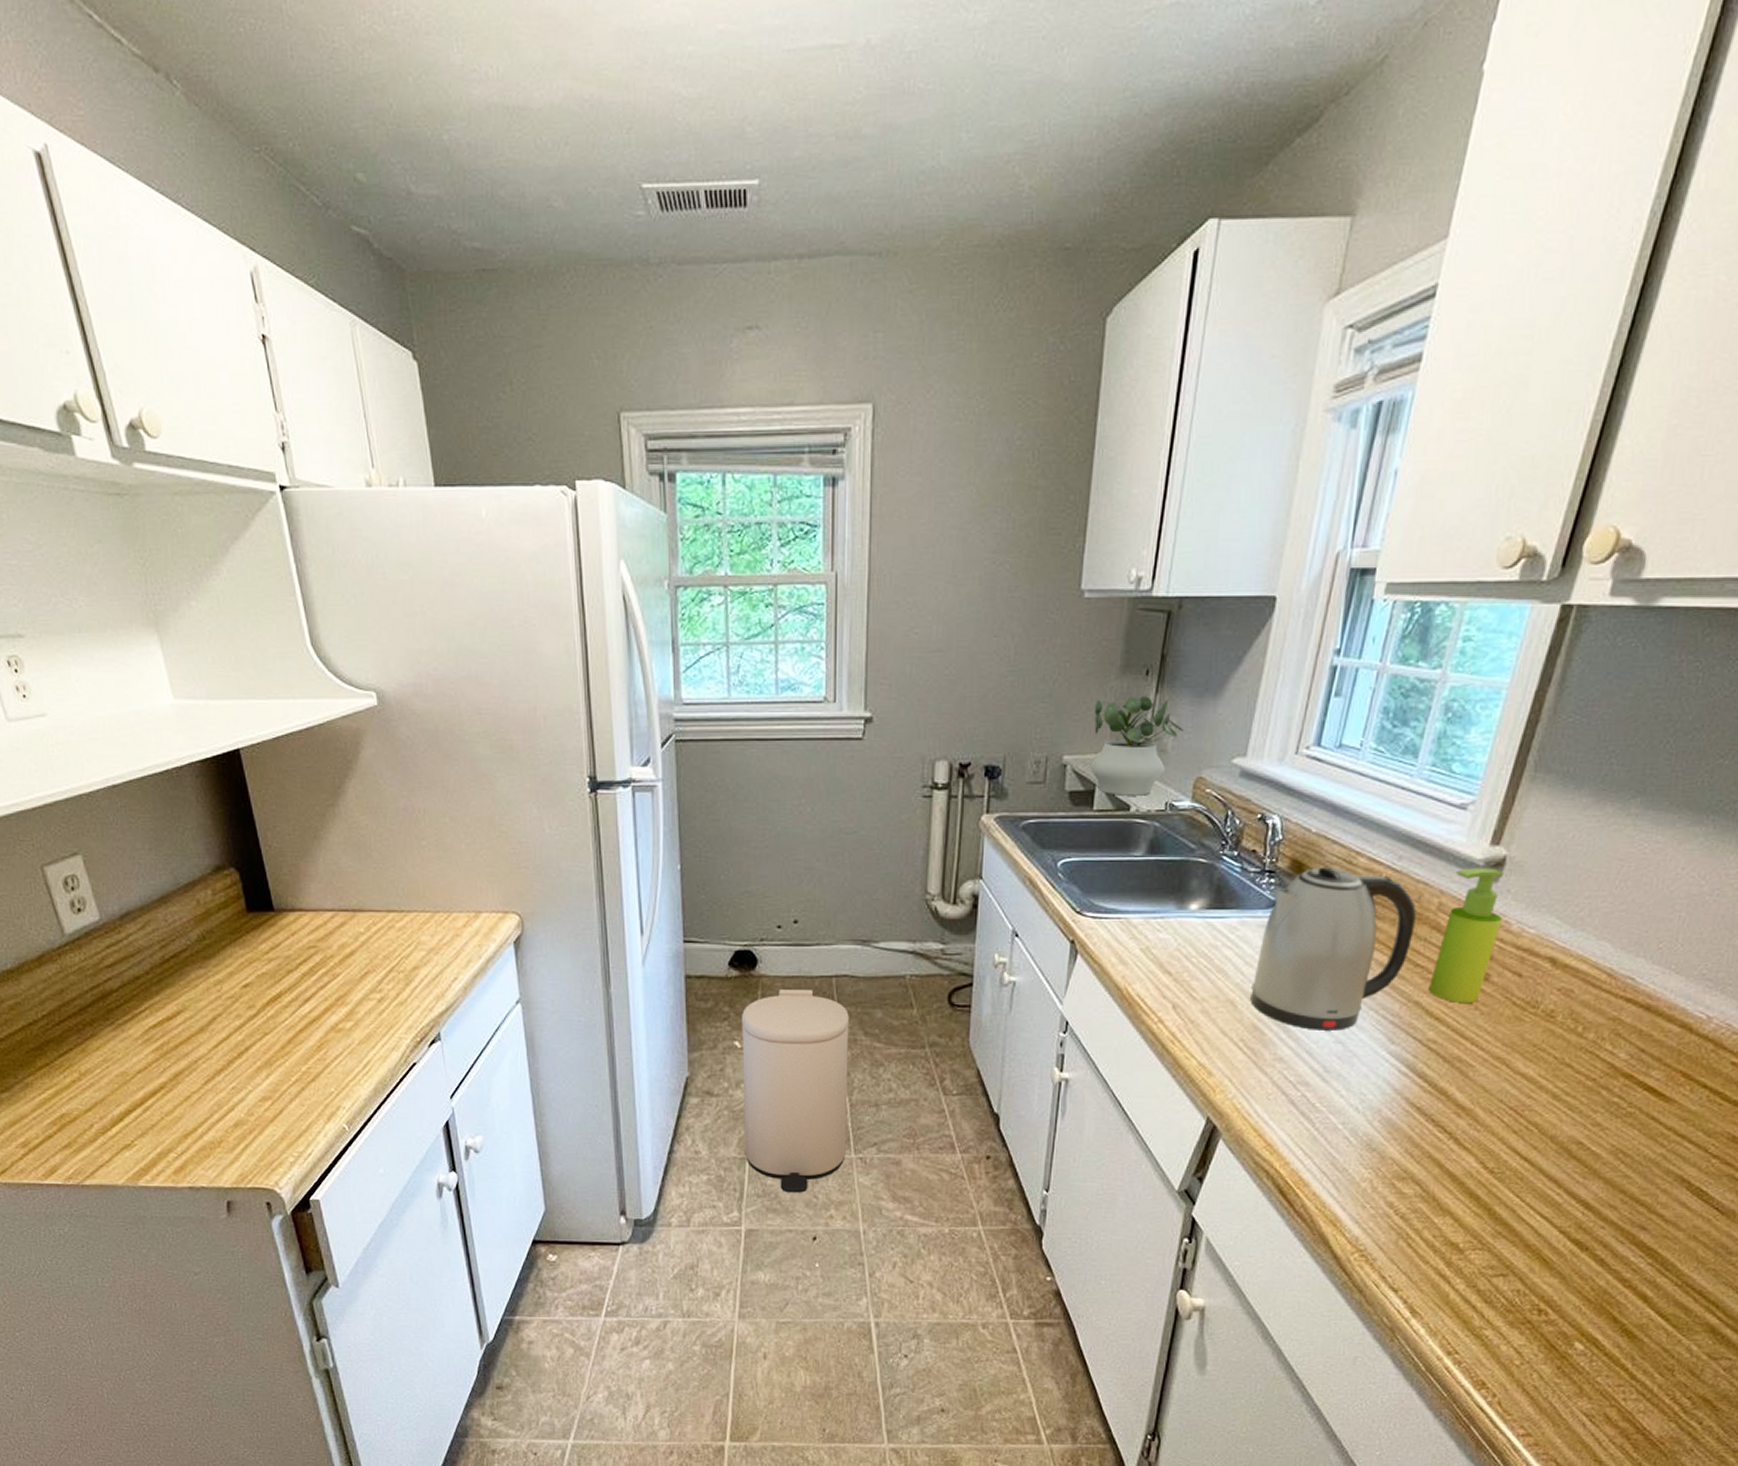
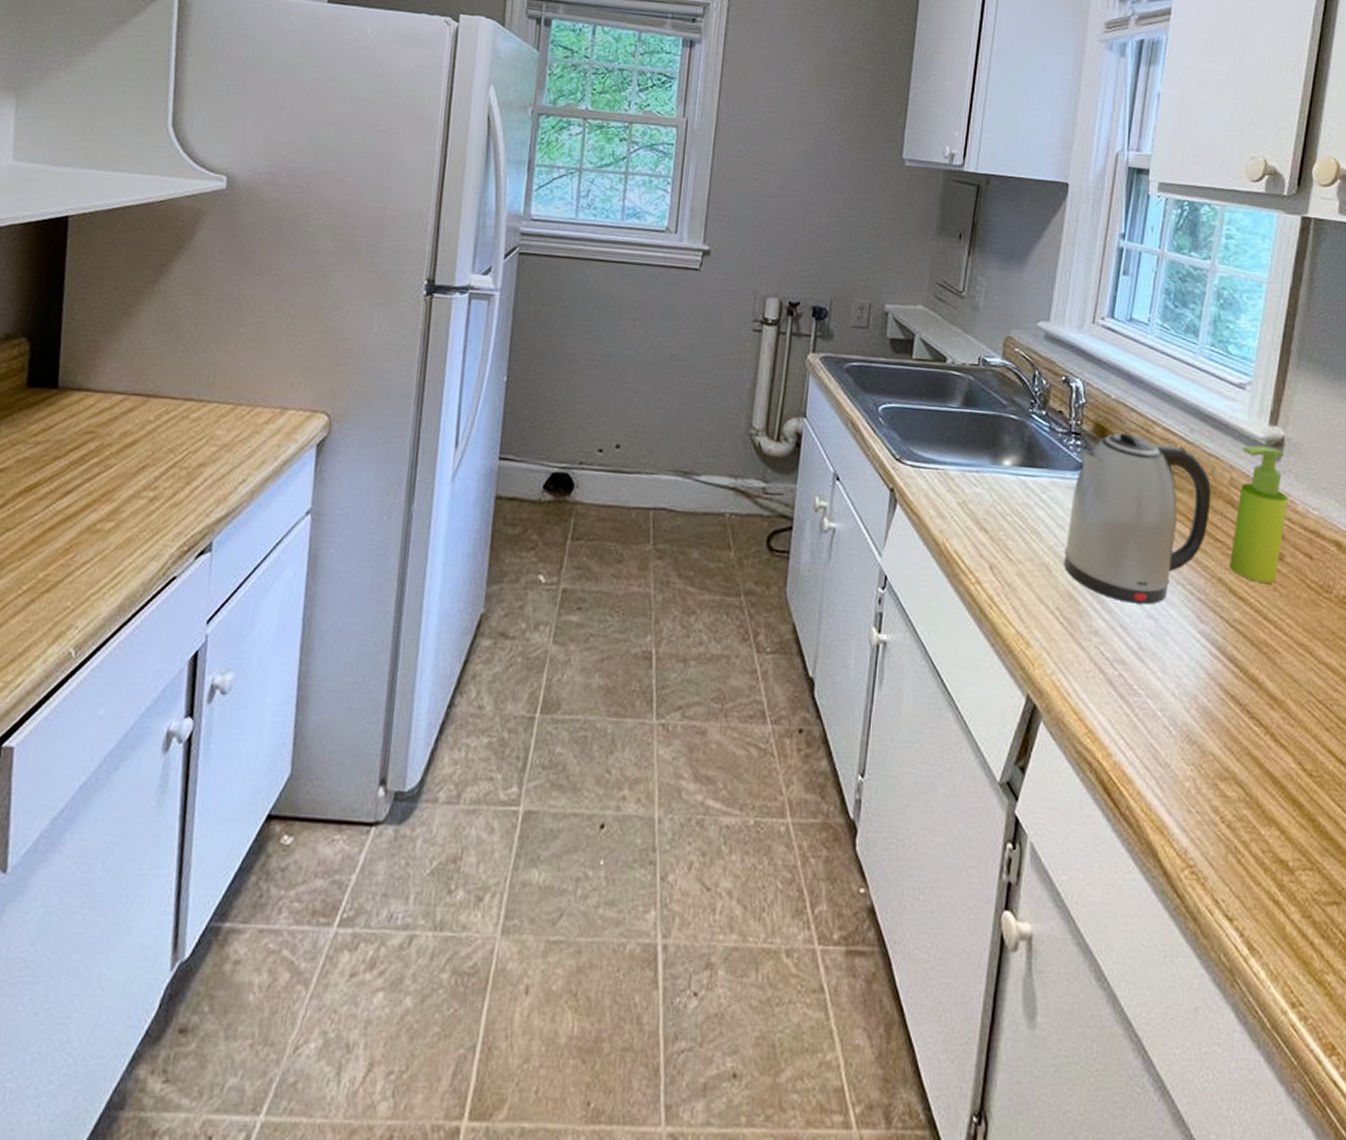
pedal bin: present [741,988,849,1193] -> none [534,518,664,766]
potted plant: present [1089,696,1185,796] -> none [909,256,994,349]

